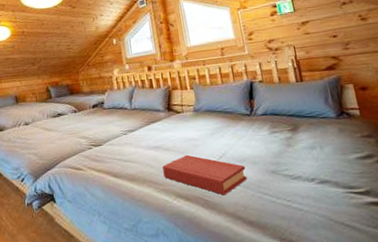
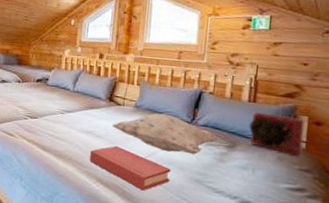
decorative pillow: none [176,111,281,149] -> present [111,113,219,155]
teddy bear: none [303,88,359,124] -> present [249,111,305,156]

